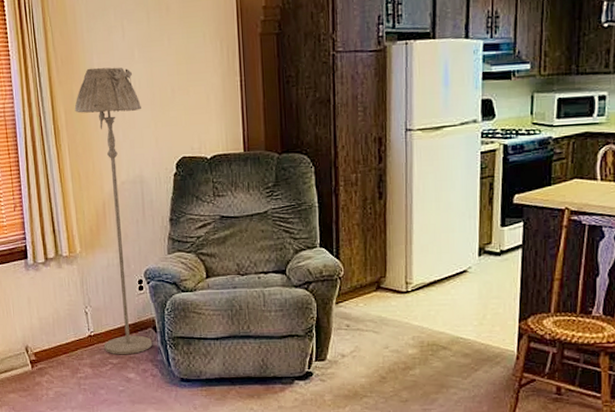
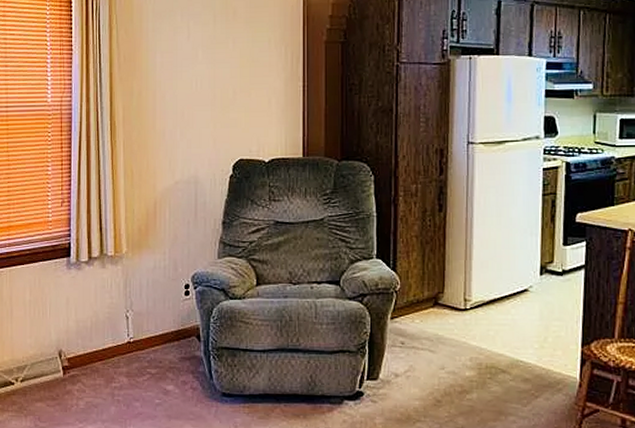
floor lamp: present [74,67,153,355] -> none [133,66,201,365]

